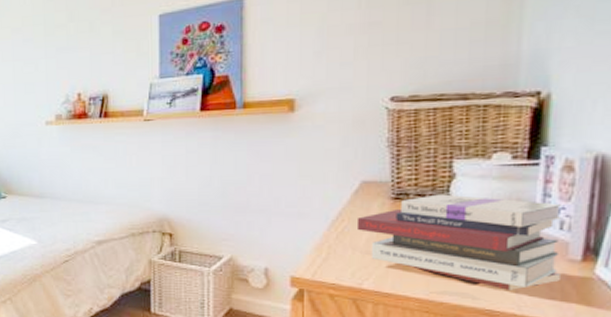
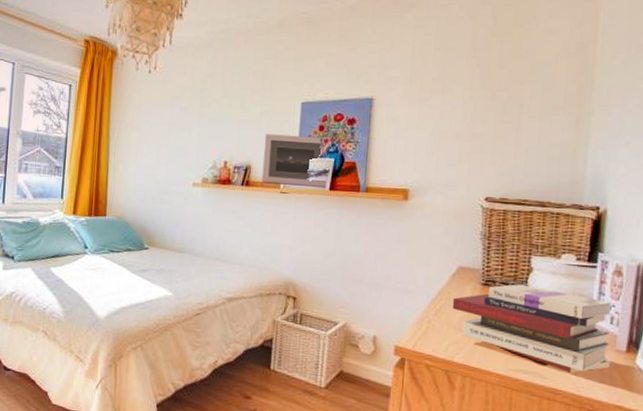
picture frame: none [120,51,197,112] -> present [261,134,327,189]

